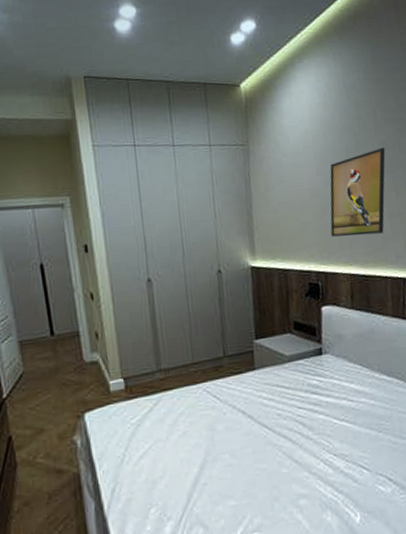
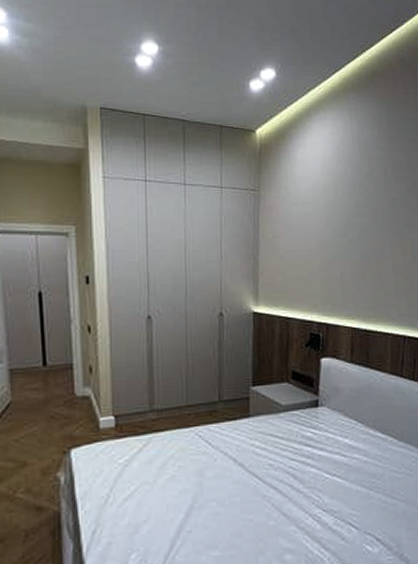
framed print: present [330,147,386,237] -> none [335,205,394,290]

